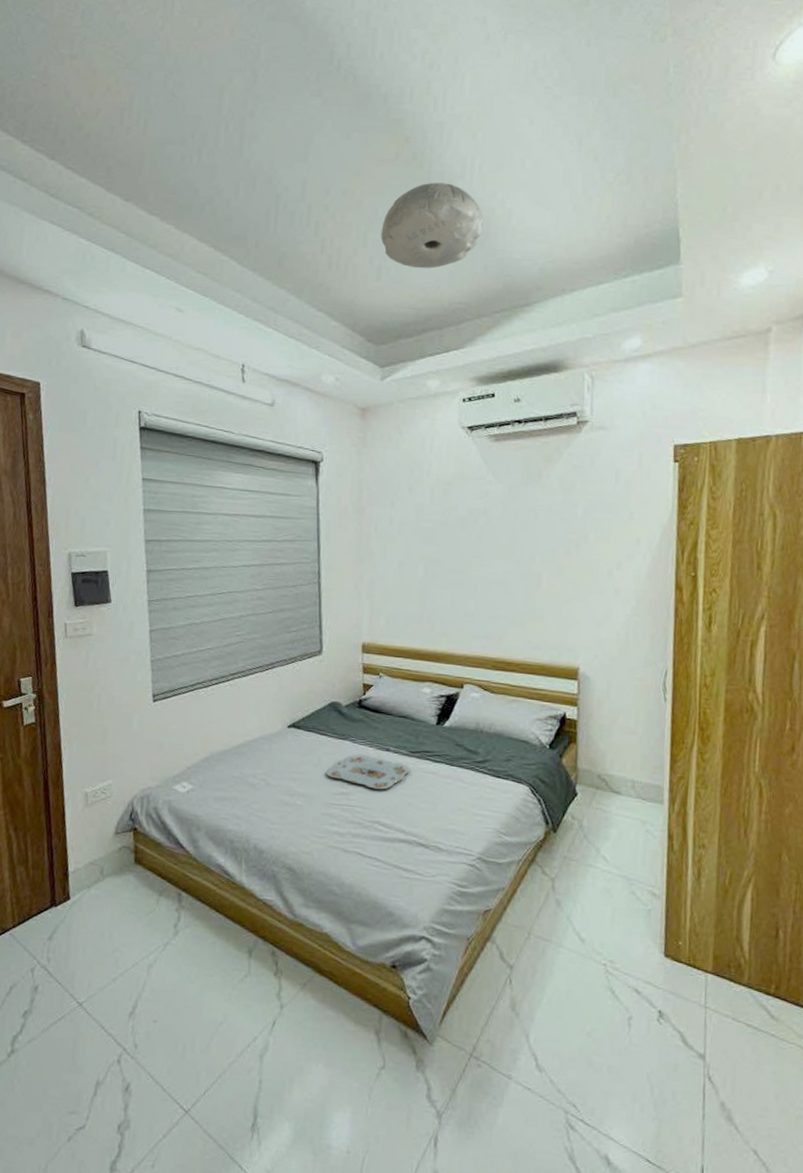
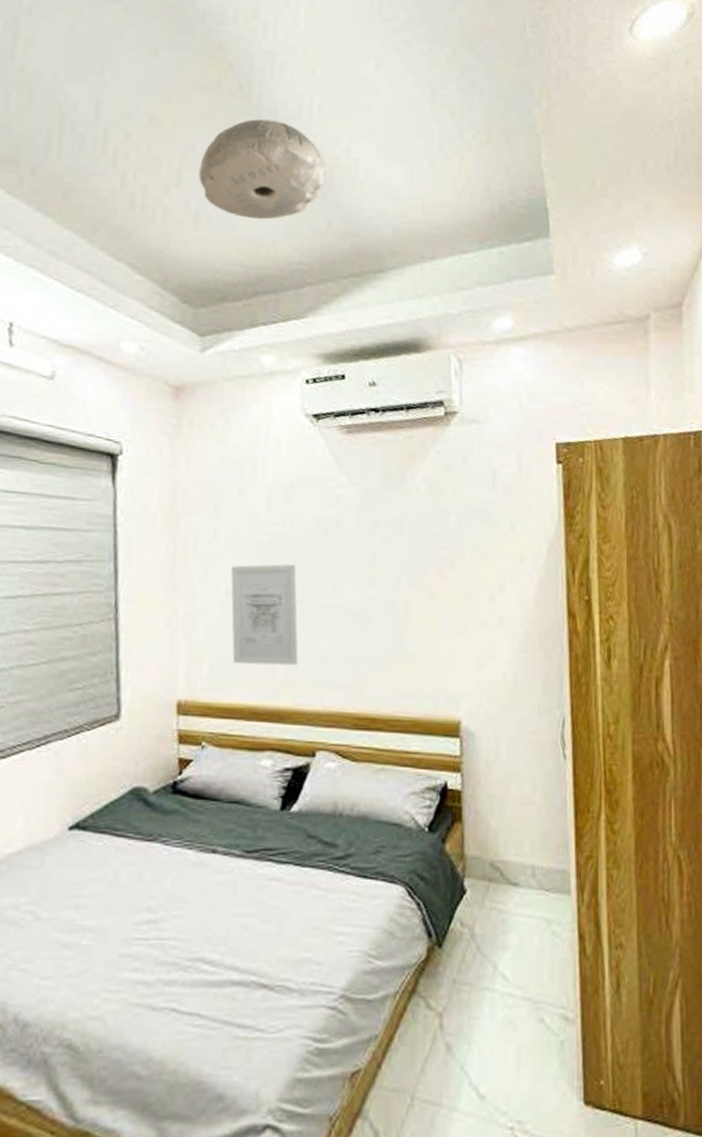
serving tray: present [325,754,410,790] -> none [124,860,246,911]
wall art: none [402,544,452,621] -> present [230,563,299,666]

